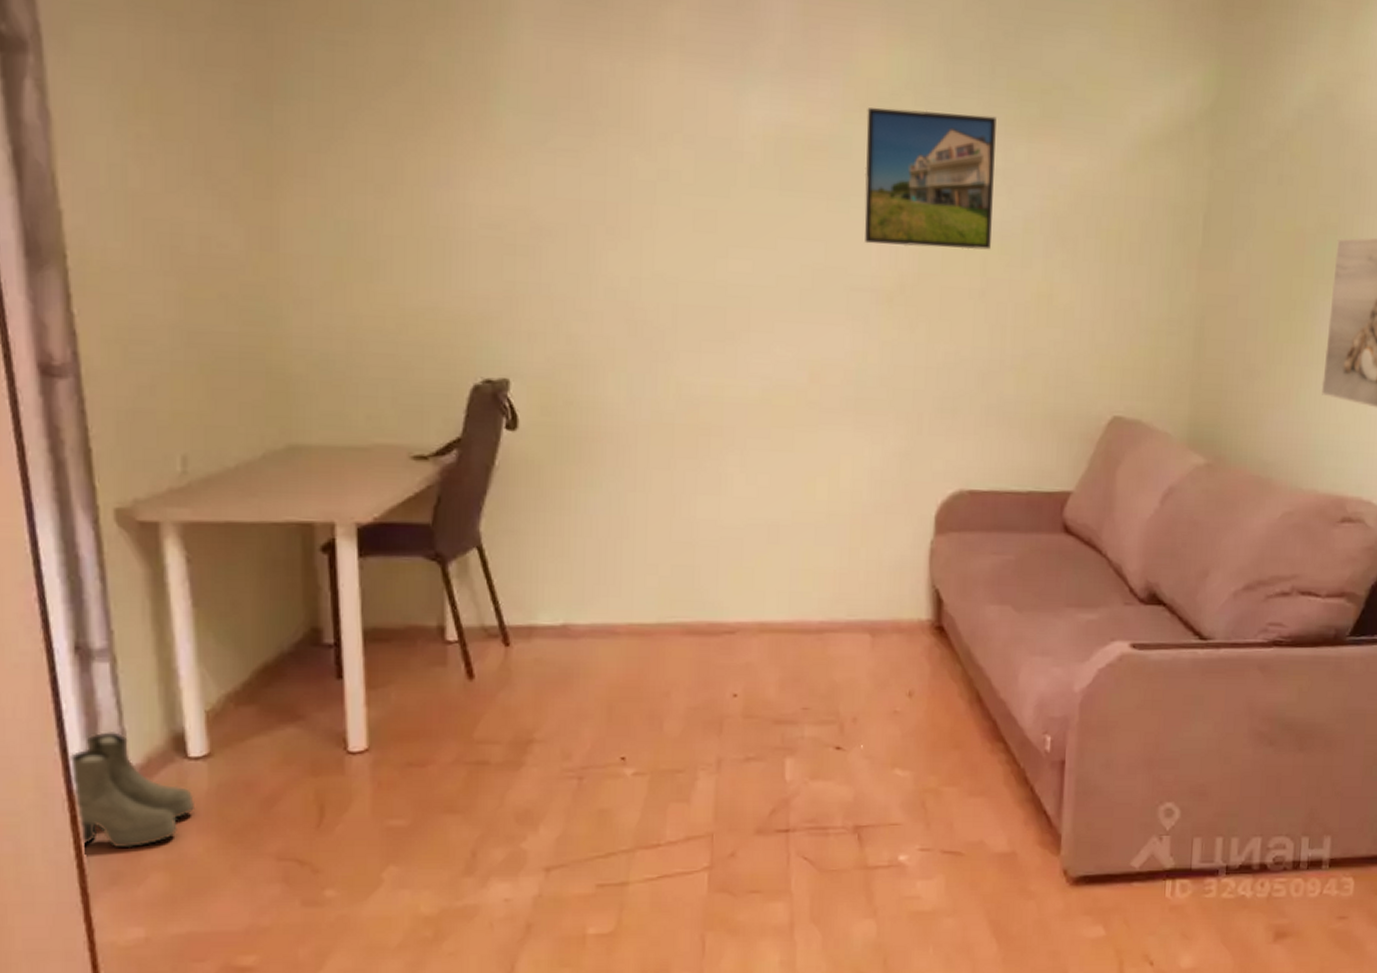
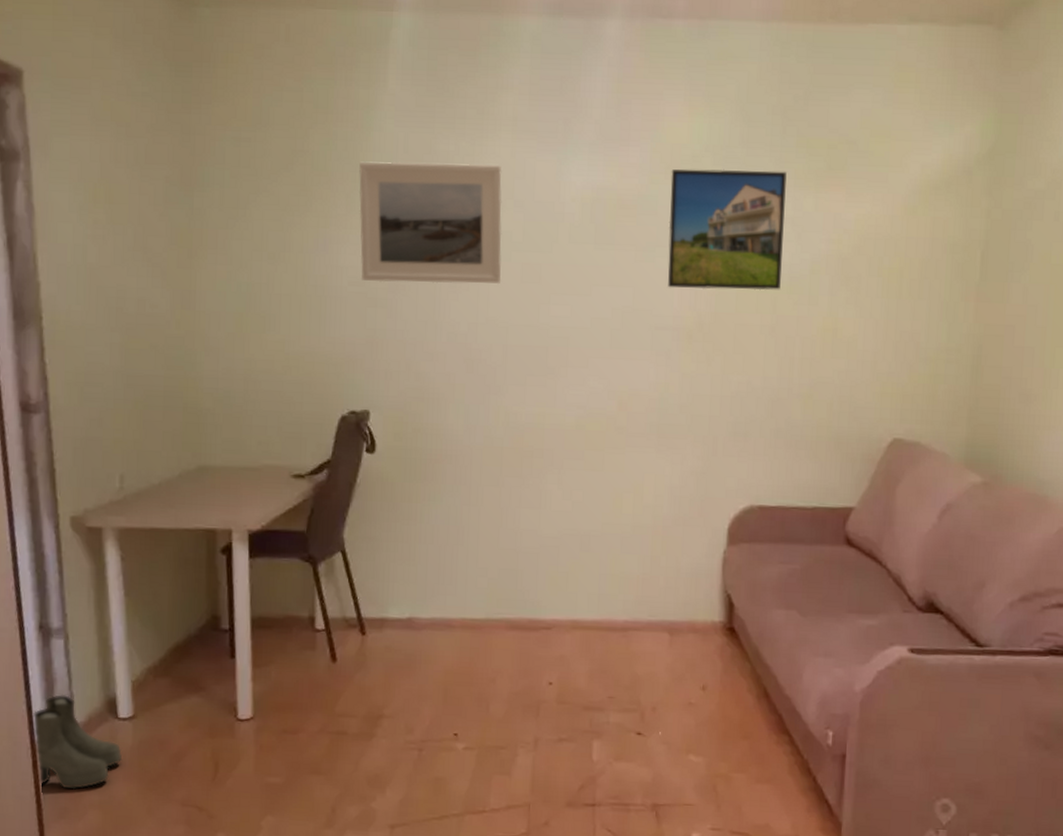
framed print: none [490,78,669,233] -> present [358,161,502,285]

